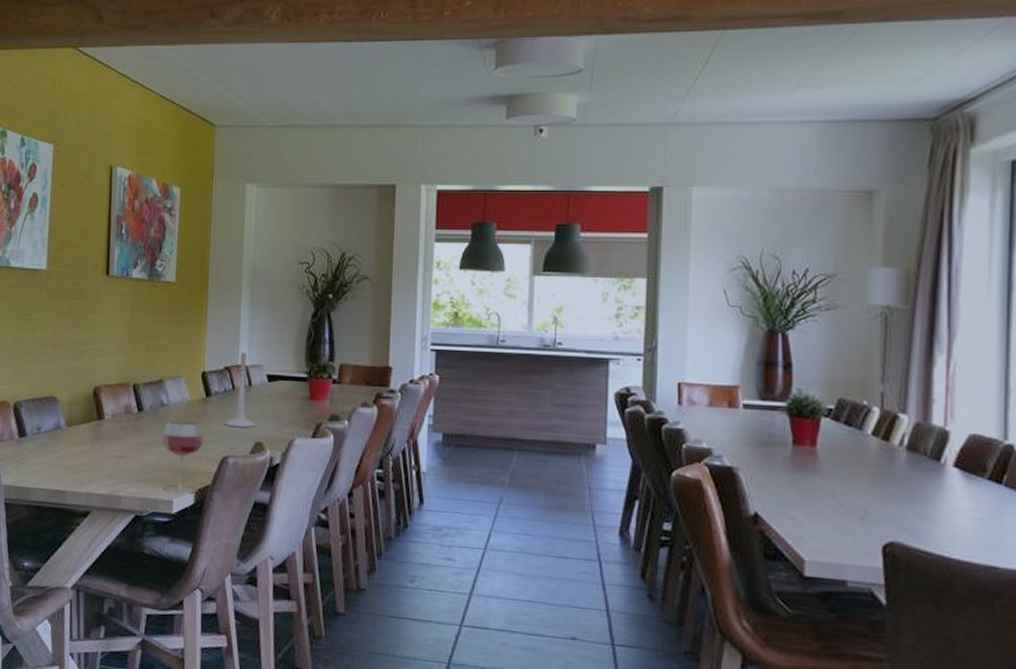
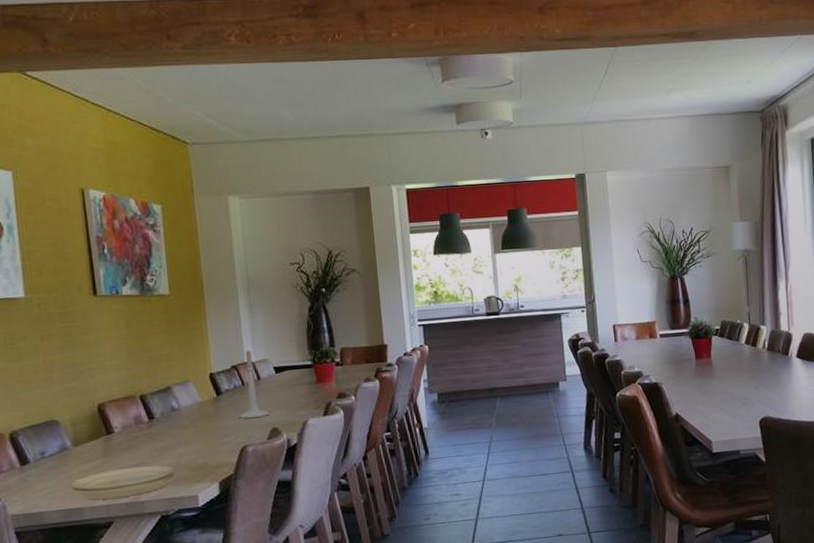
plate: none [58,457,155,489] -> present [70,465,175,500]
wineglass: present [162,420,203,495] -> none [178,419,222,489]
kettle: none [512,325,538,352] -> present [483,295,505,317]

